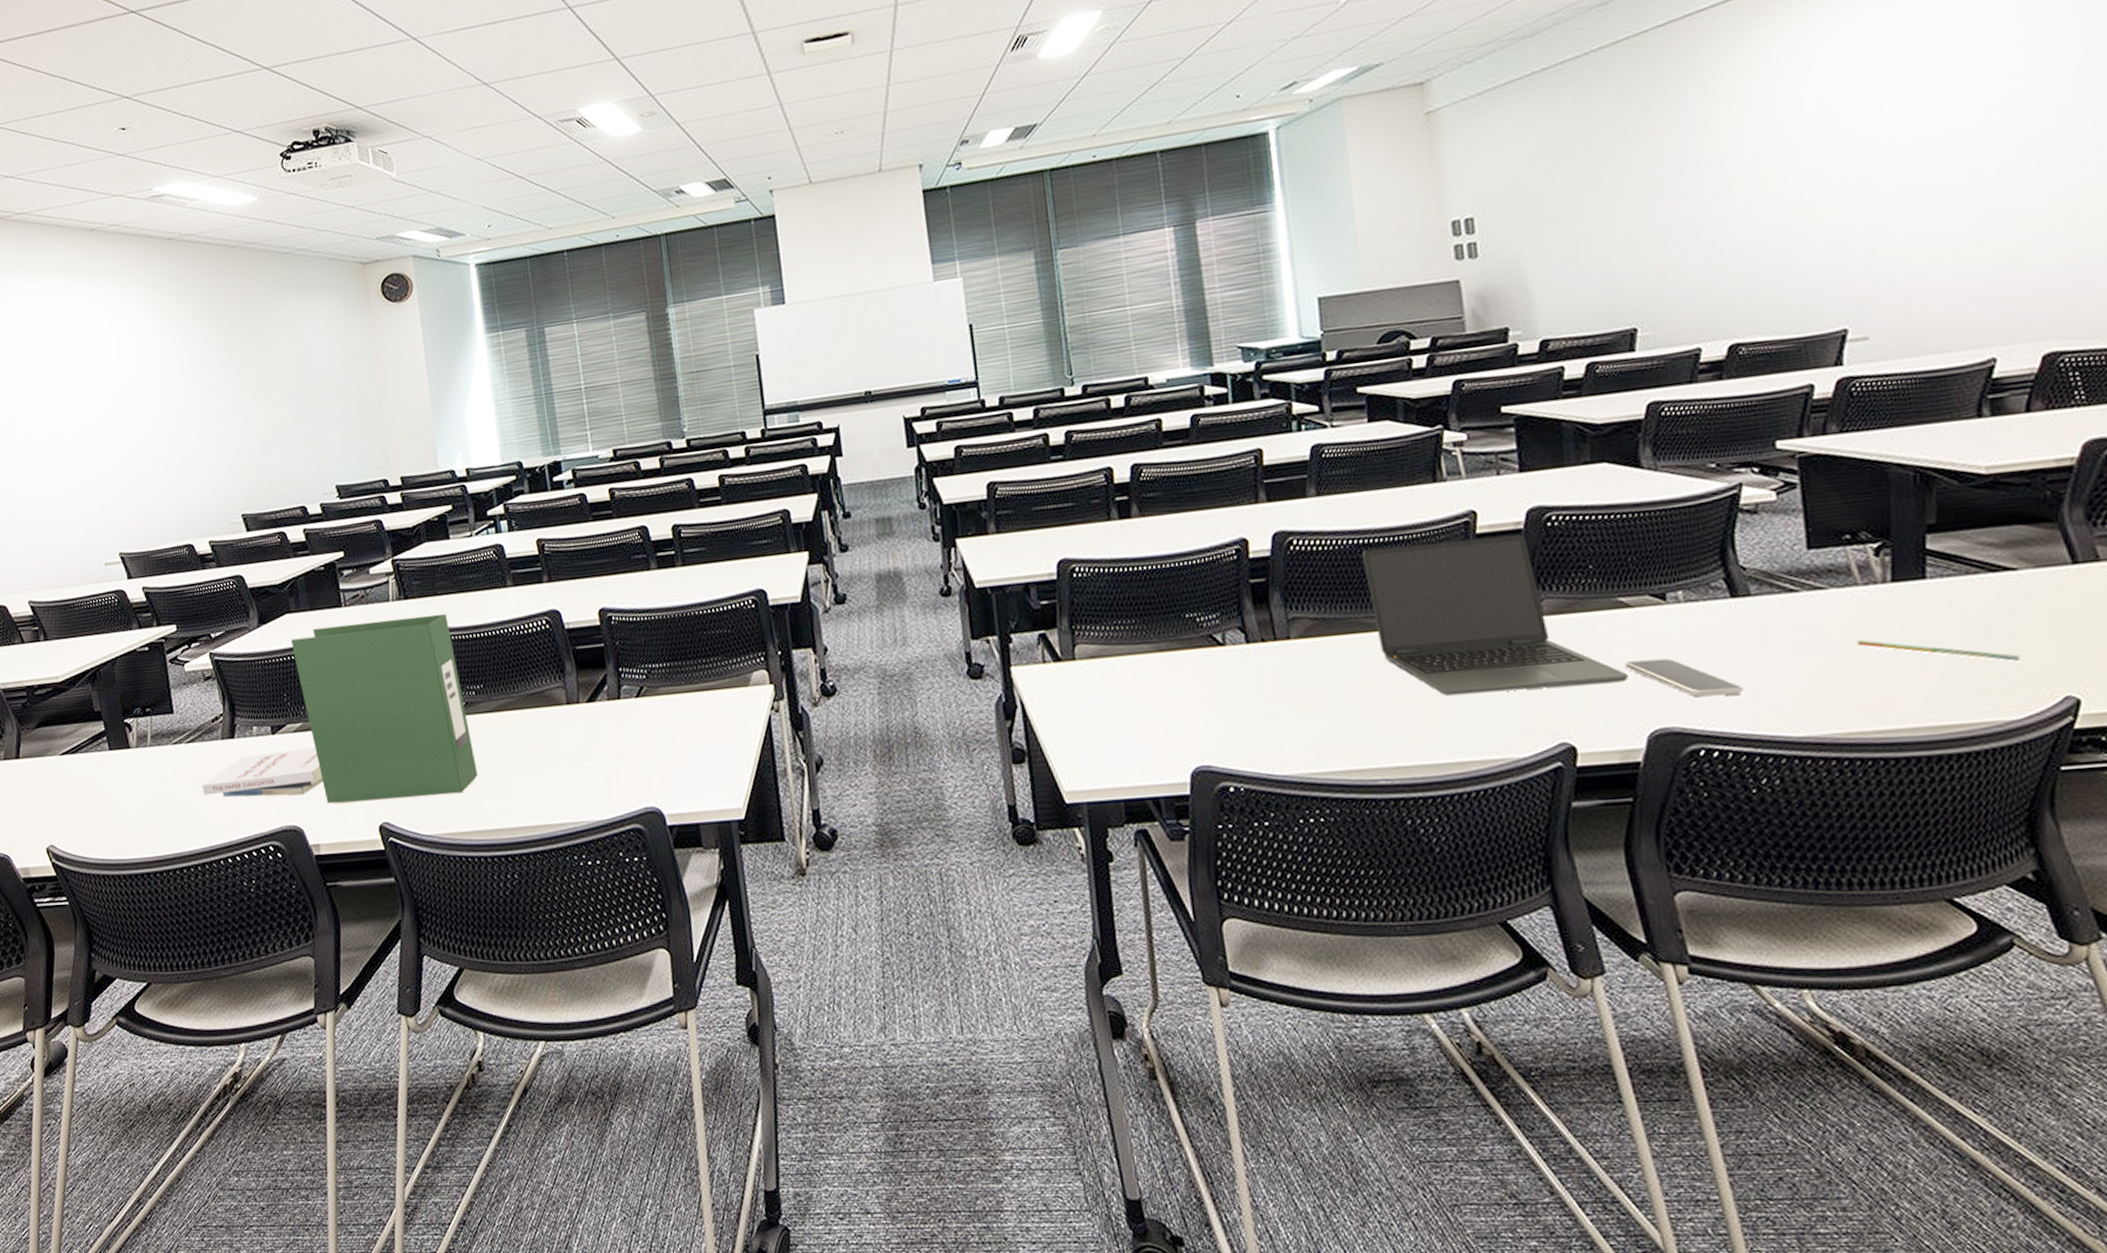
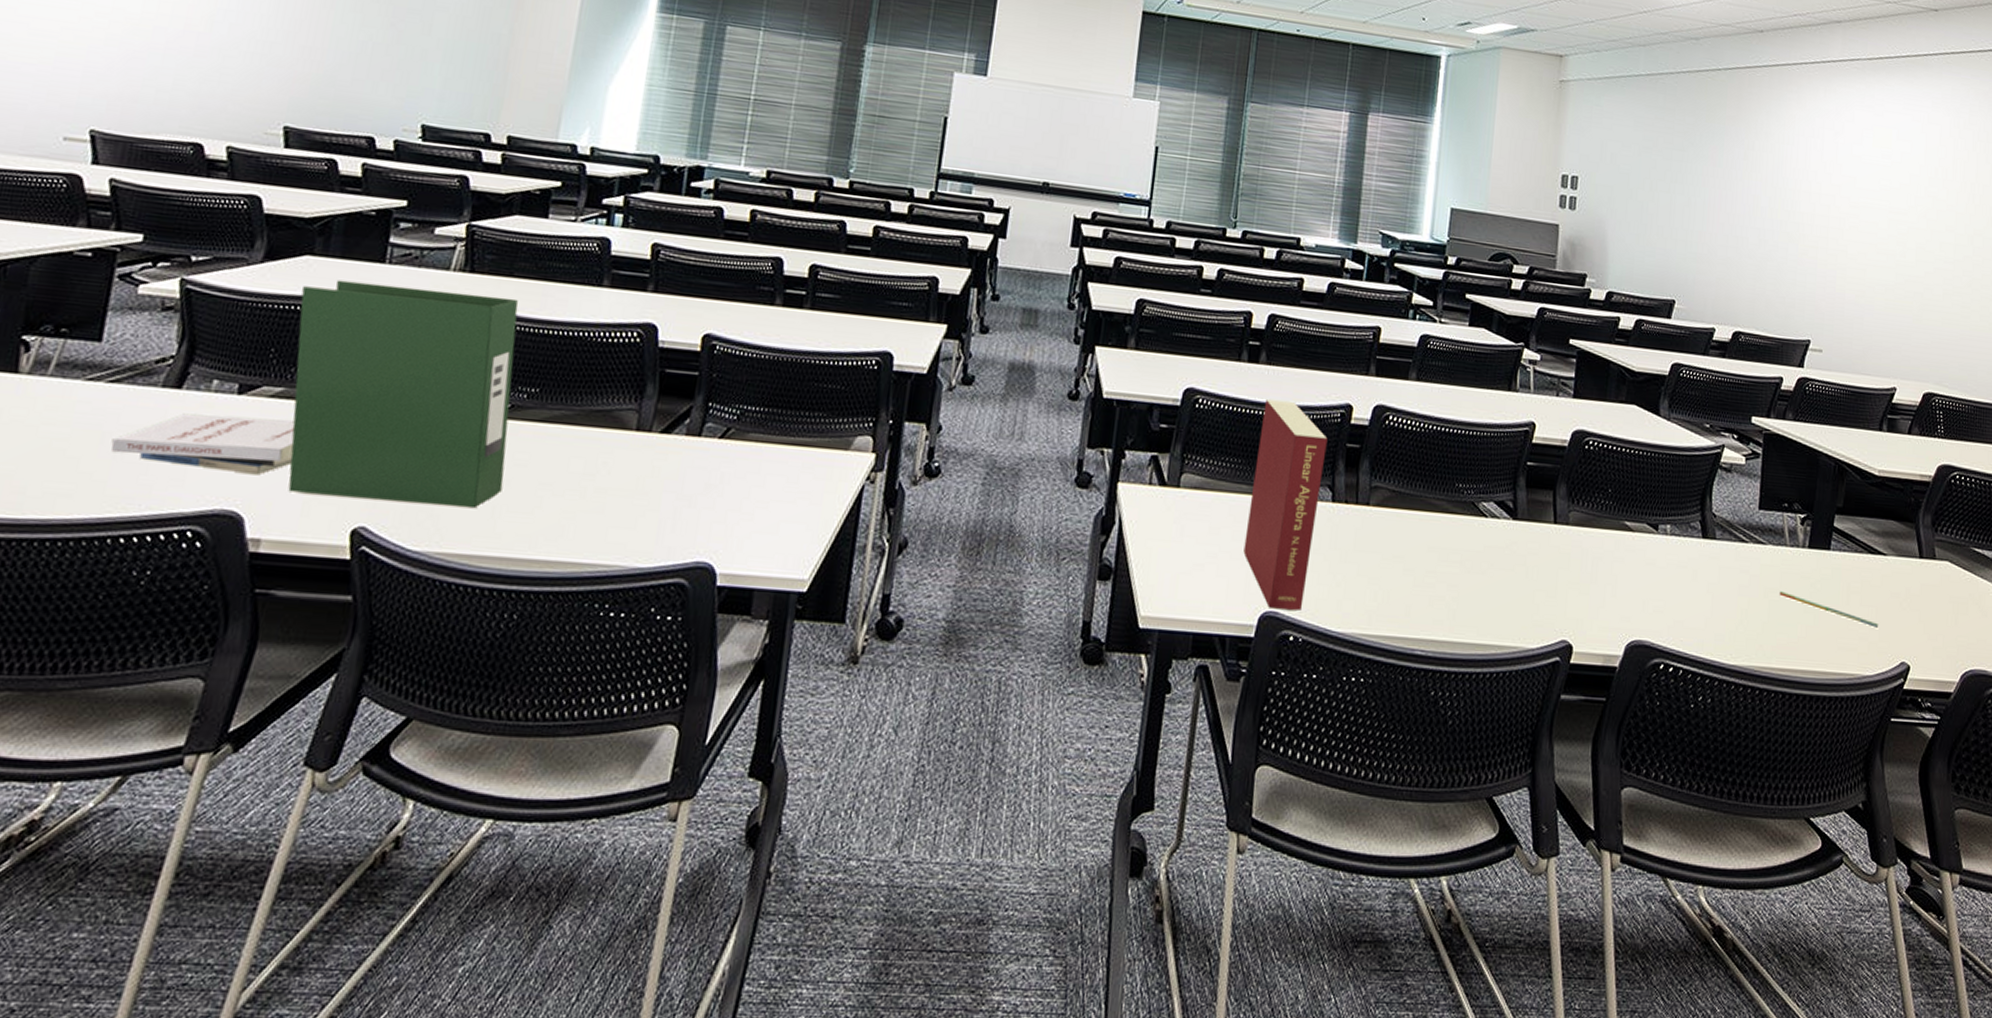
book: none [1147,549,1237,763] -> present [1243,400,1328,610]
laptop: present [1362,534,1629,696] -> none [1440,437,1621,595]
smartphone: present [1625,658,1744,697] -> none [1620,578,1699,621]

